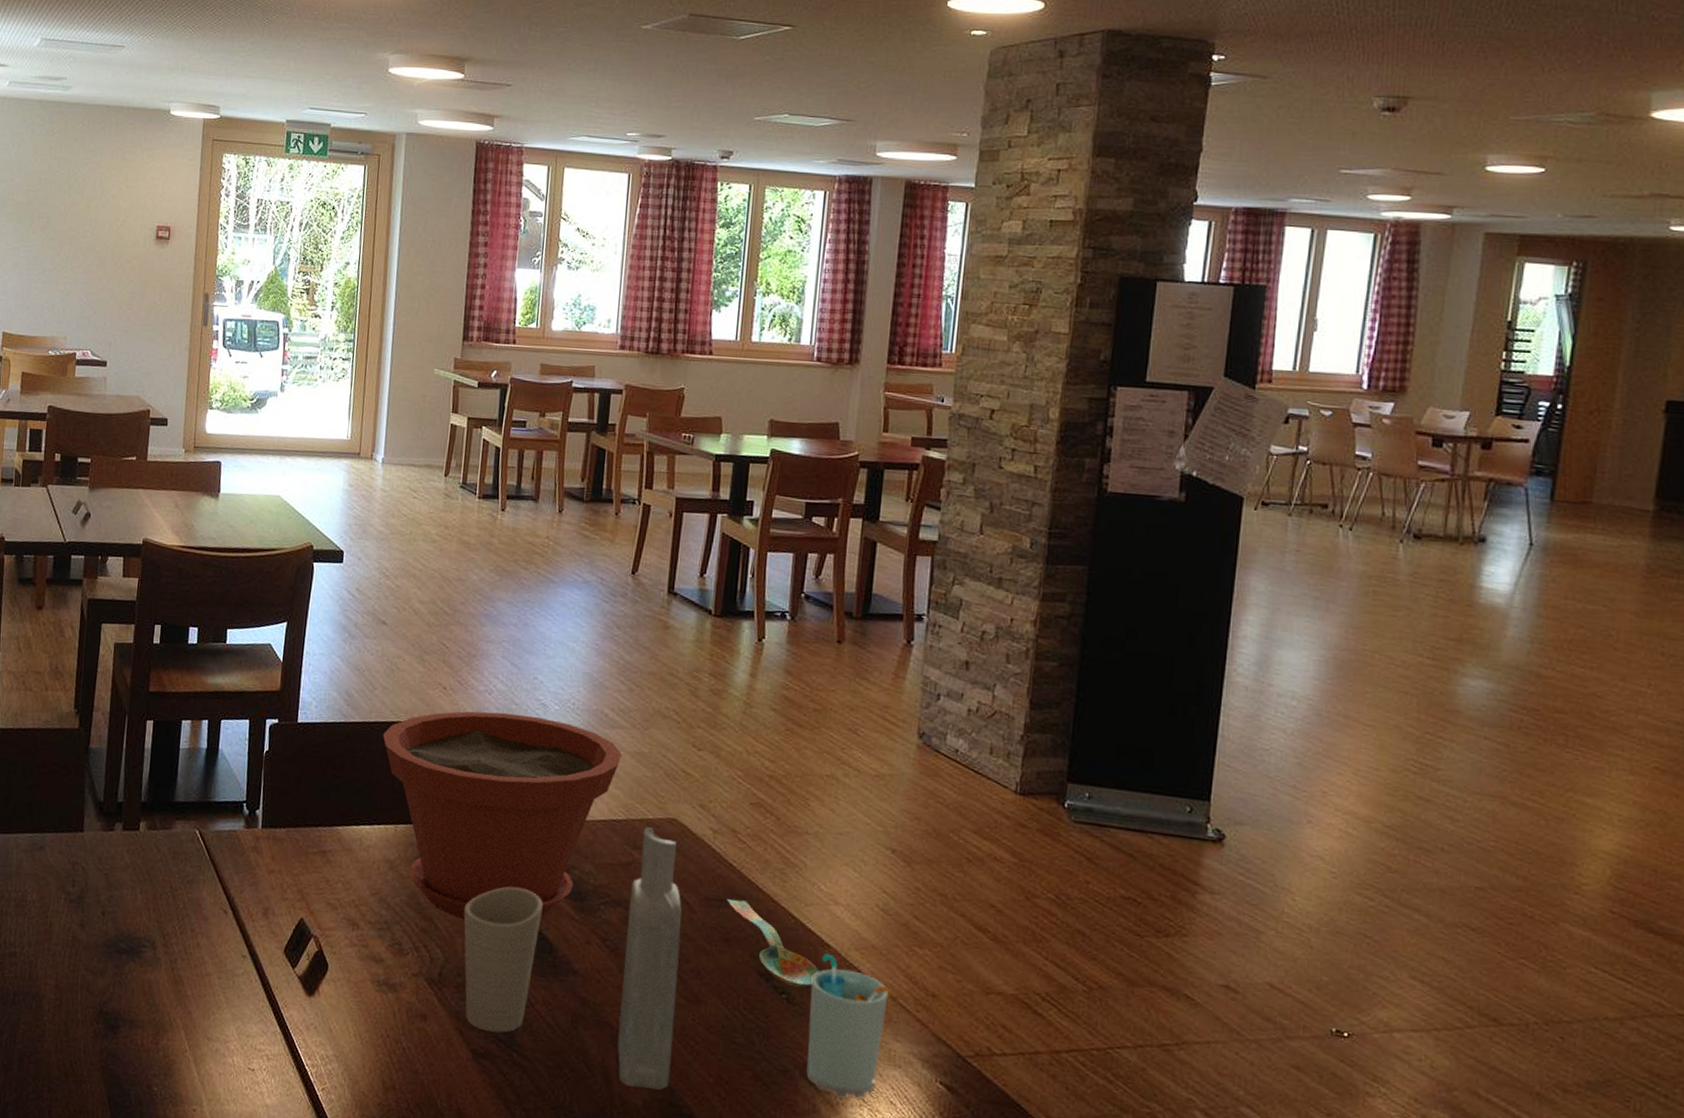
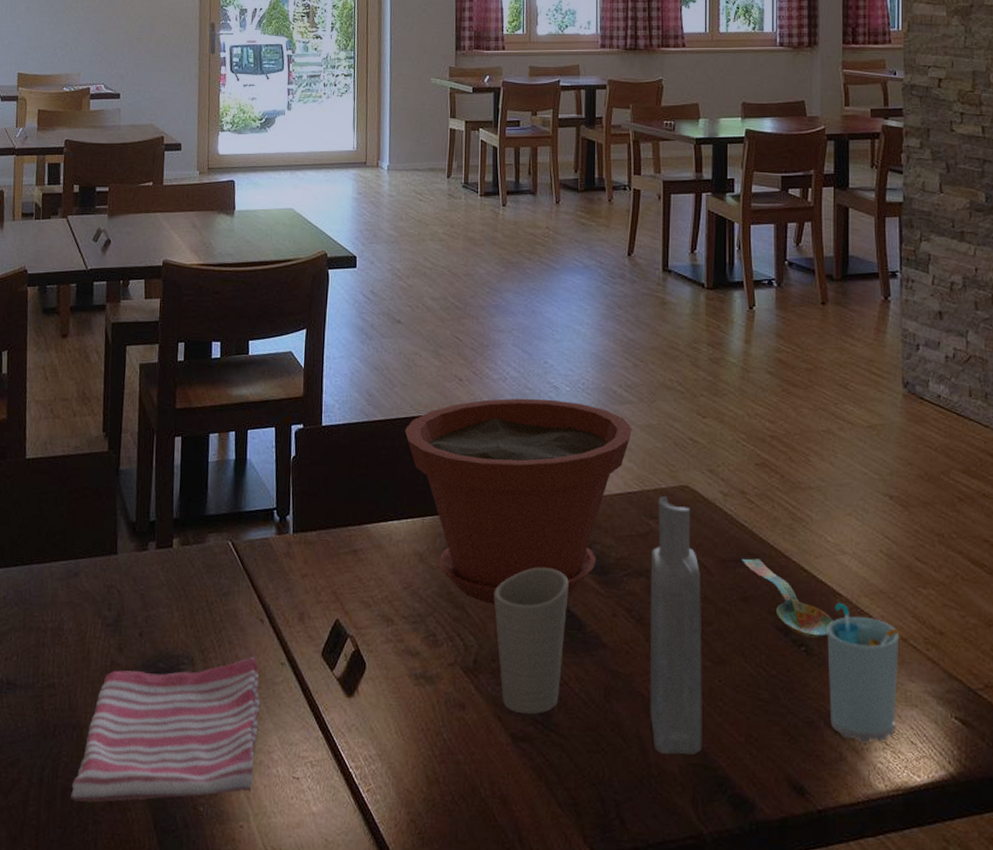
dish towel: none [27,945,220,1077] -> present [71,657,260,802]

